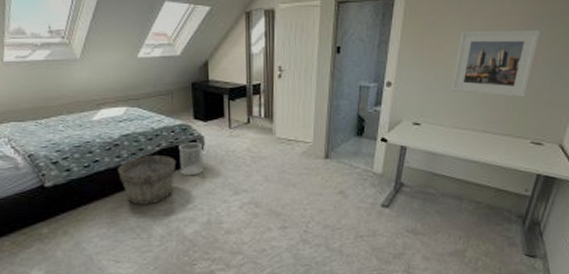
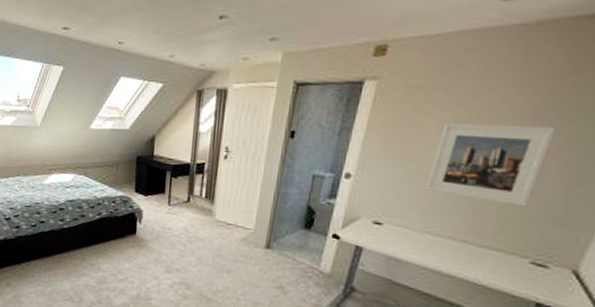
wooden bucket: present [118,152,176,205] -> none [60,218,113,271]
wastebasket: present [179,142,204,176] -> none [116,214,140,248]

